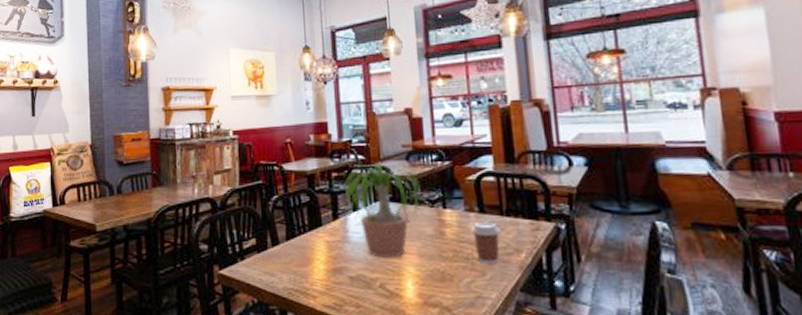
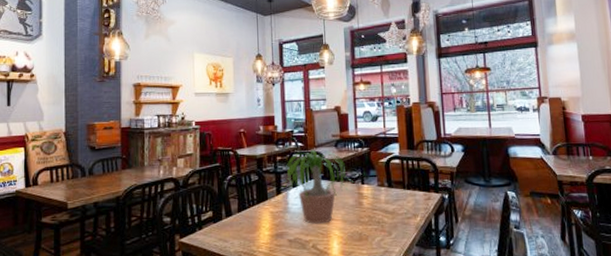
coffee cup: present [471,222,500,263] -> none [382,194,403,226]

